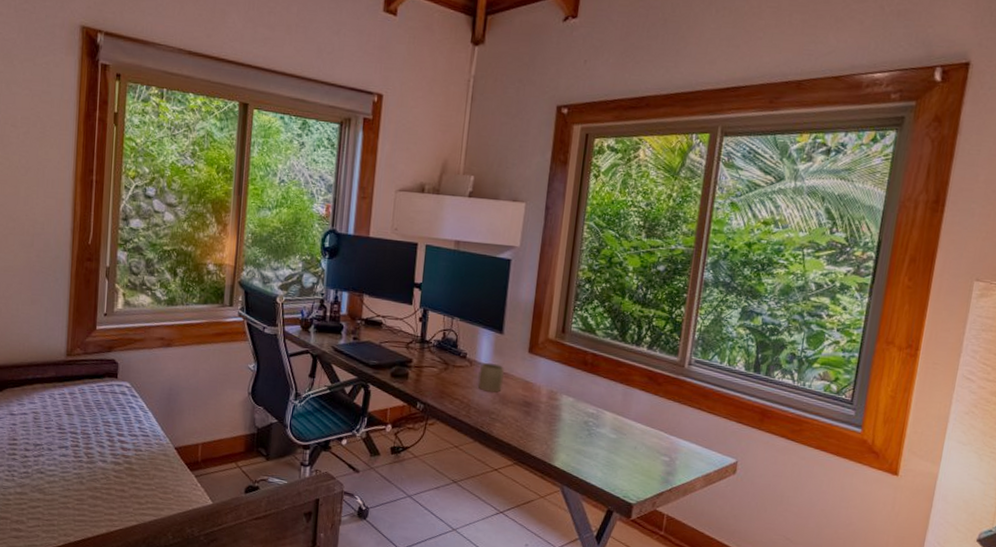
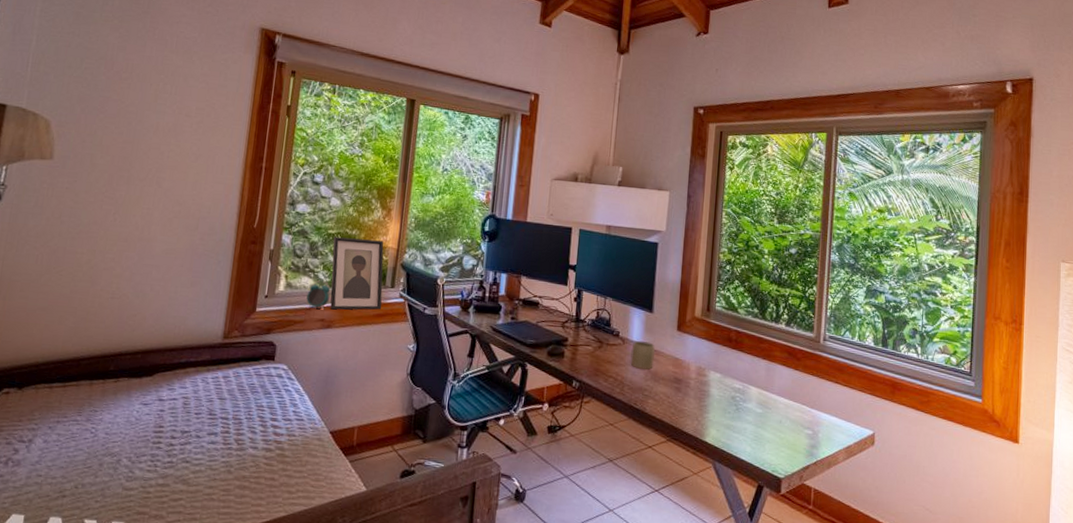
alarm clock: none [145,299,169,329] -> present [306,280,331,310]
picture frame: none [168,253,221,329] -> present [330,237,384,311]

